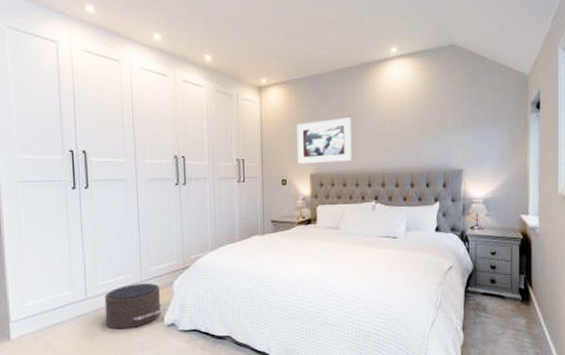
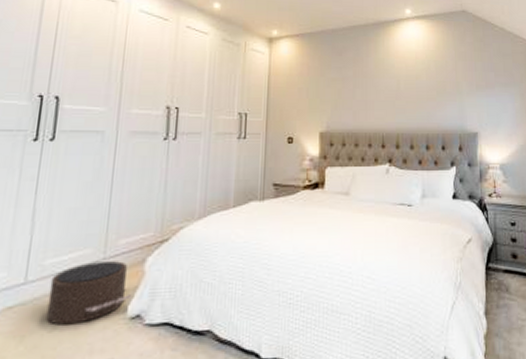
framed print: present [297,117,352,164] -> none [306,74,365,121]

